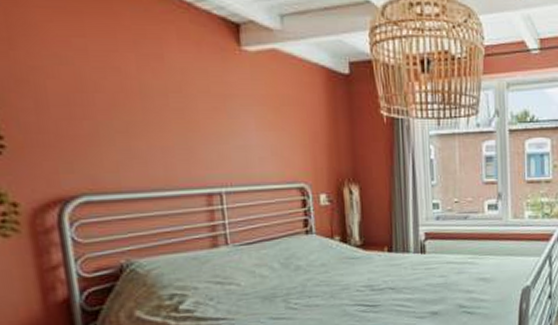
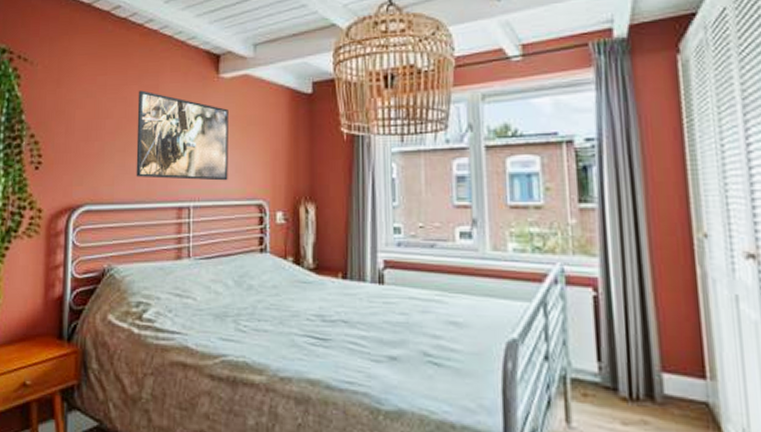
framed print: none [135,60,264,165] -> present [136,90,228,181]

